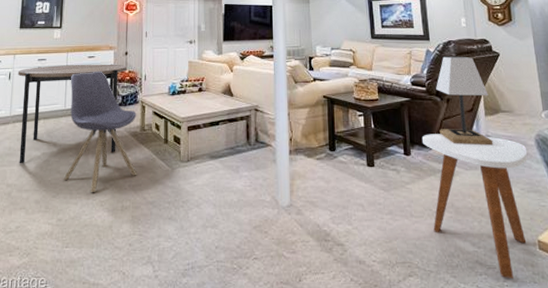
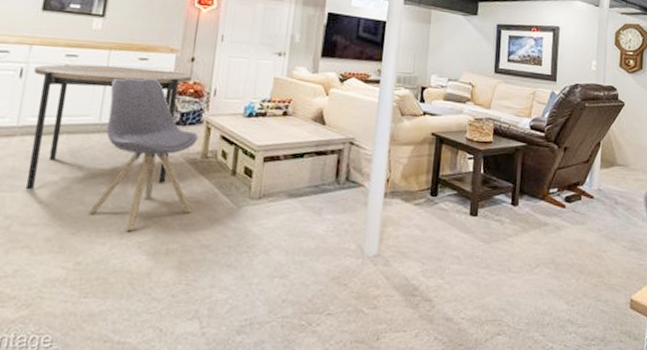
side table: present [421,134,528,278] -> none [529,183,636,337]
lamp: present [436,56,494,146] -> none [551,100,607,200]

